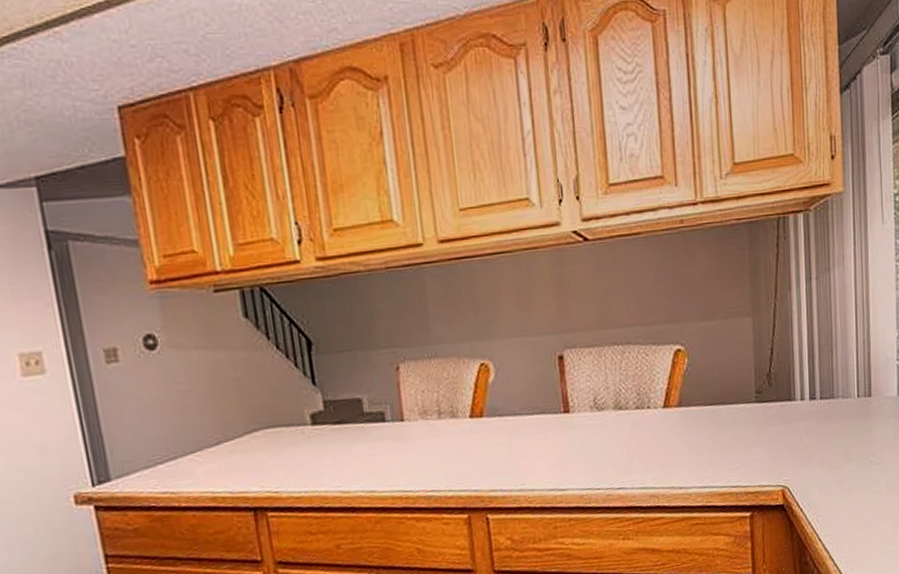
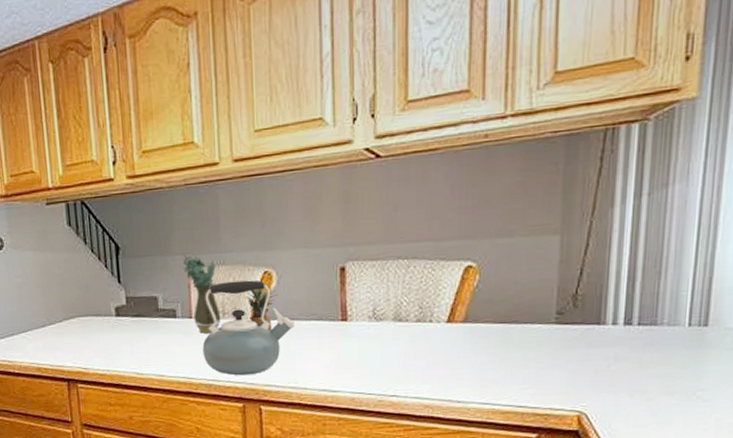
vase: none [389,348,437,438] -> present [183,255,221,334]
kettle: none [417,373,517,483] -> present [202,280,295,375]
fruit: none [463,381,497,430] -> present [246,287,278,331]

